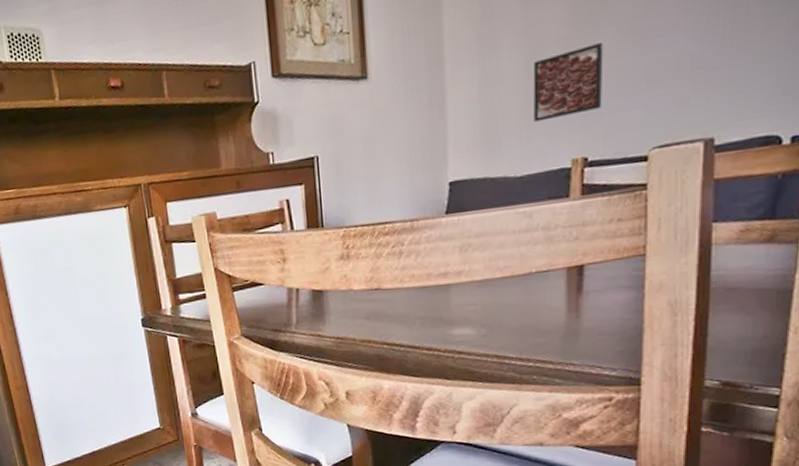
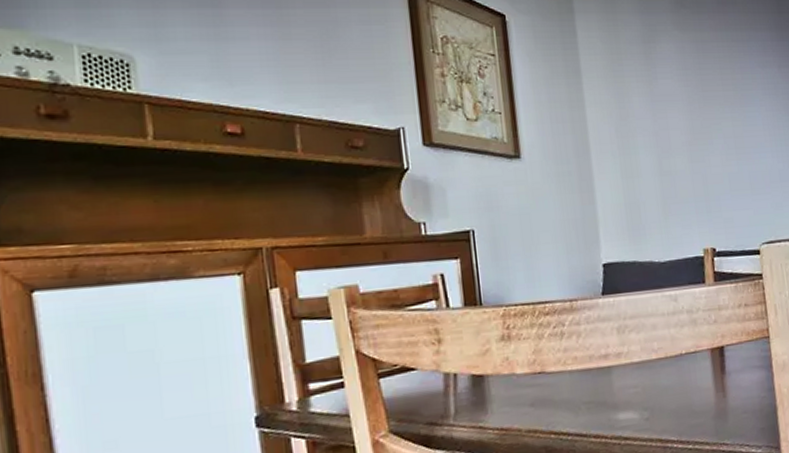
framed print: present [533,43,604,122] -> none [664,152,721,214]

